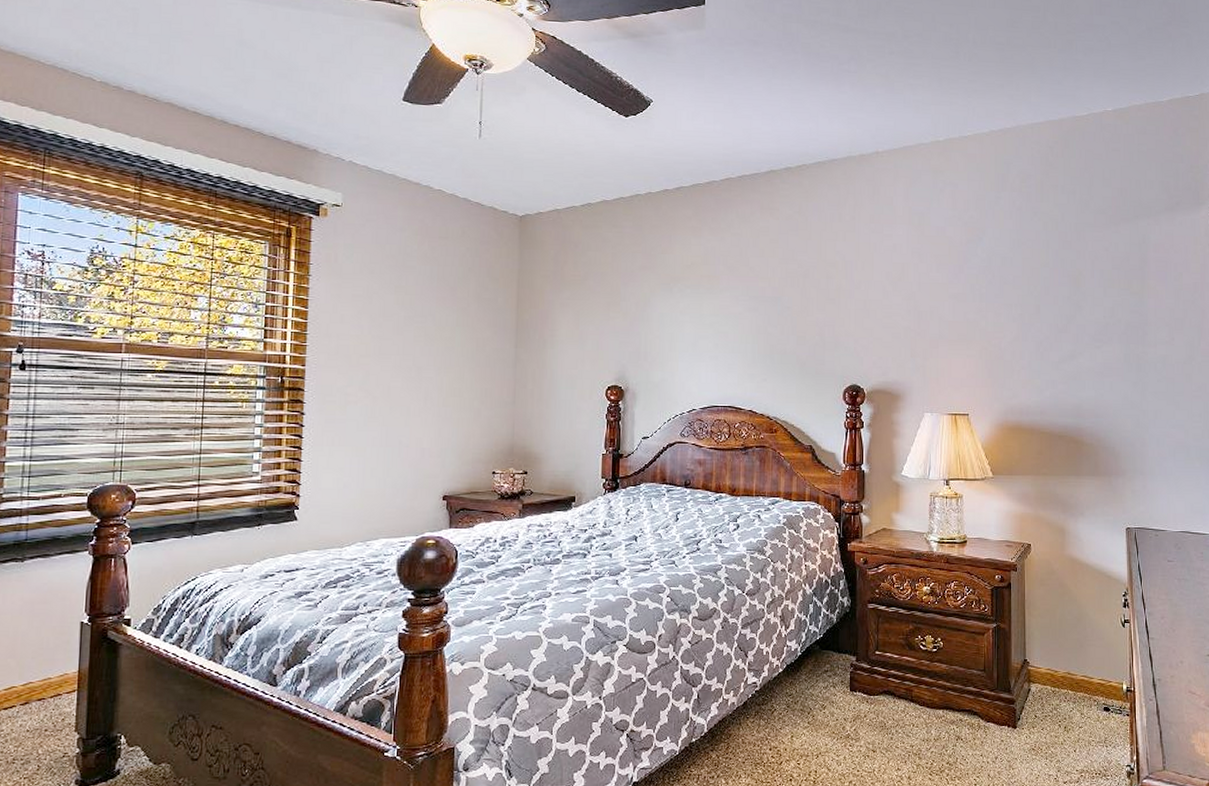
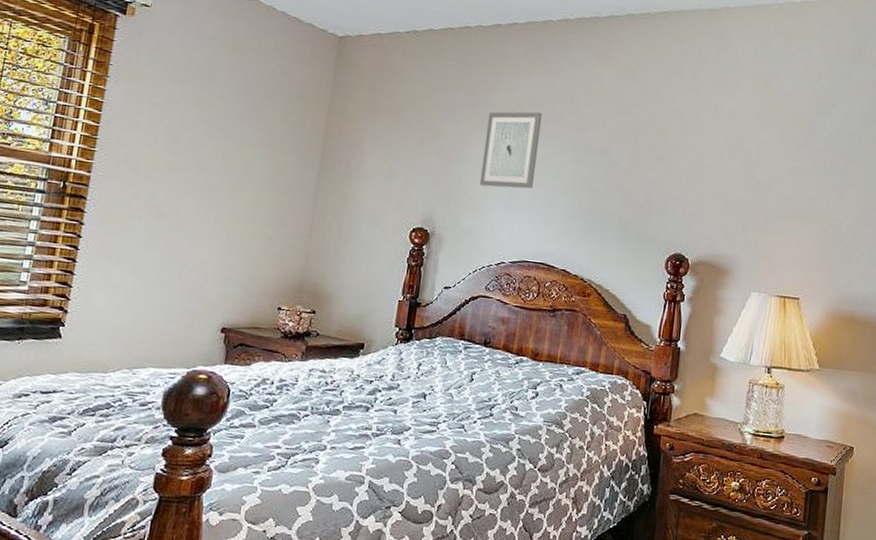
wall art: none [664,268,716,341] -> present [479,111,543,189]

